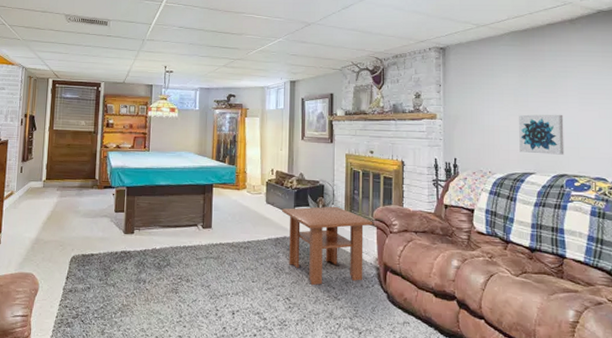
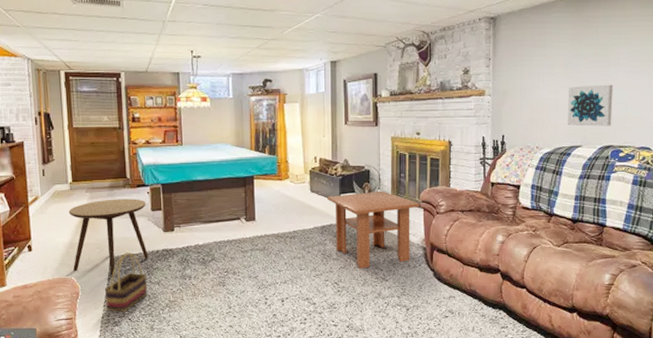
side table: none [35,198,110,275] -> present [68,198,148,276]
basket: none [61,252,104,313] -> present [104,252,147,312]

